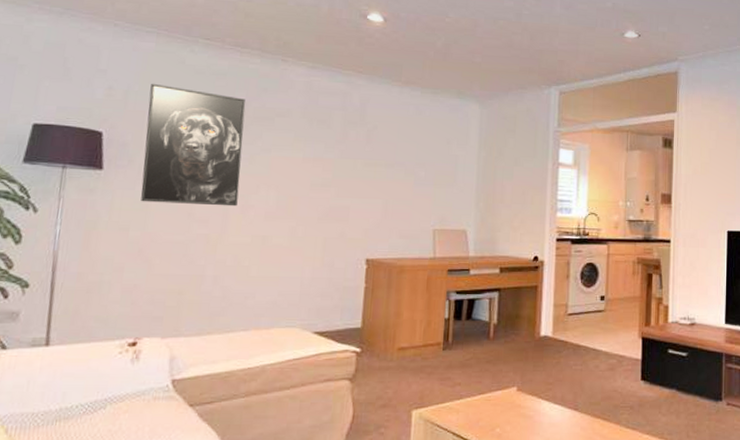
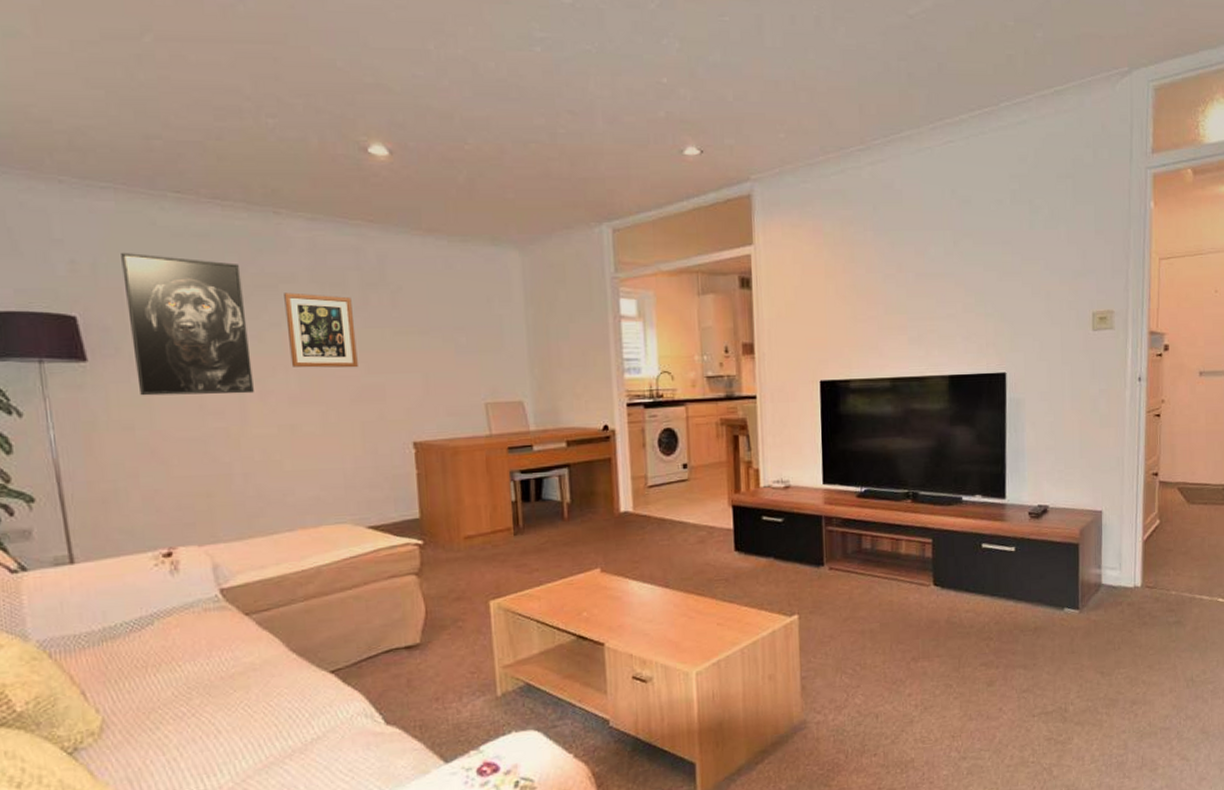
wall art: none [273,125,334,191] -> present [284,292,358,368]

